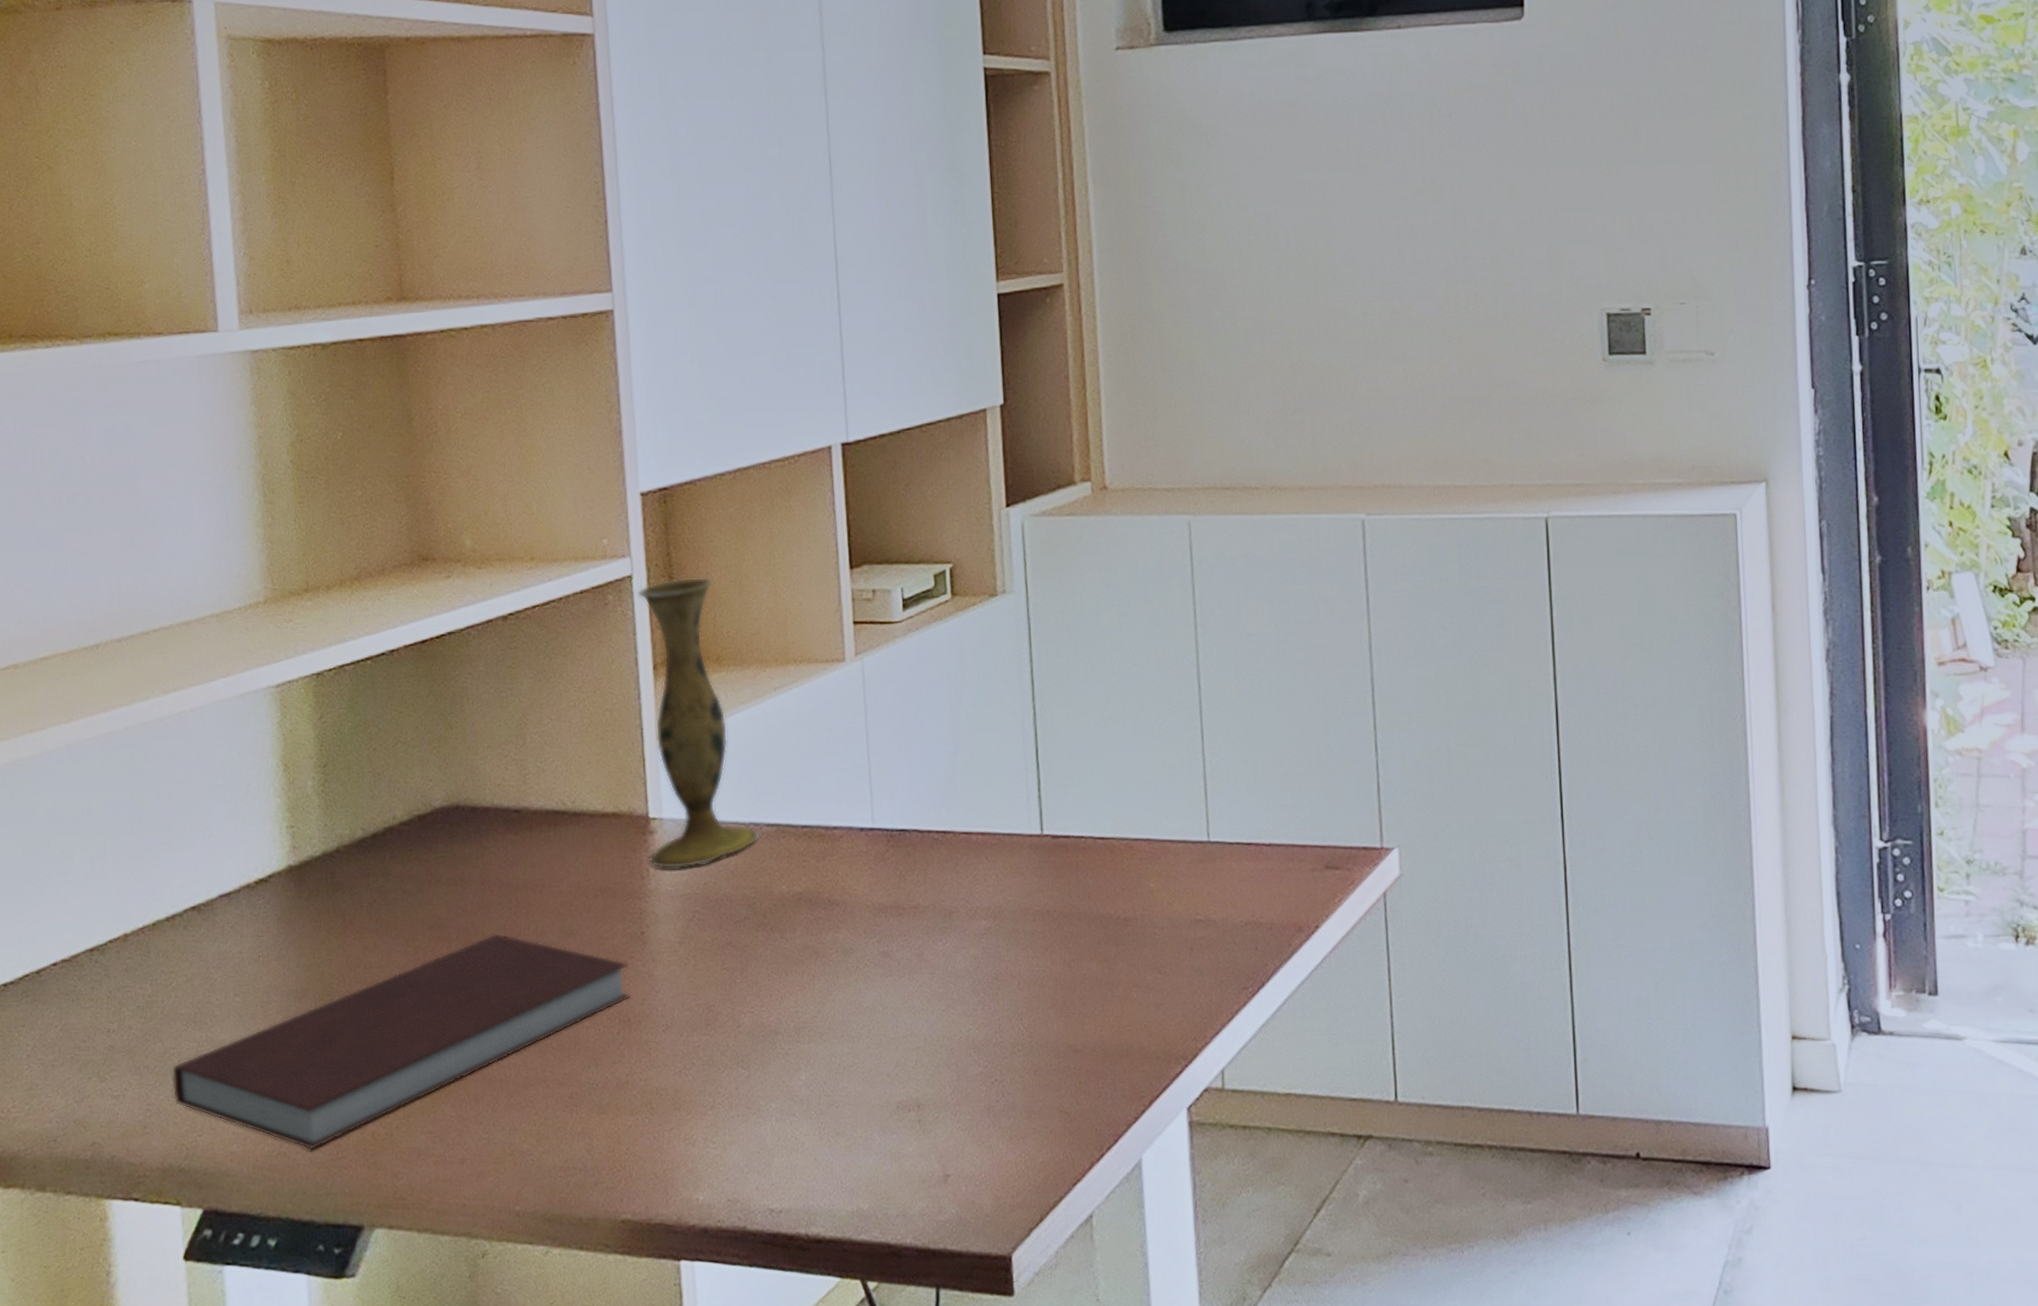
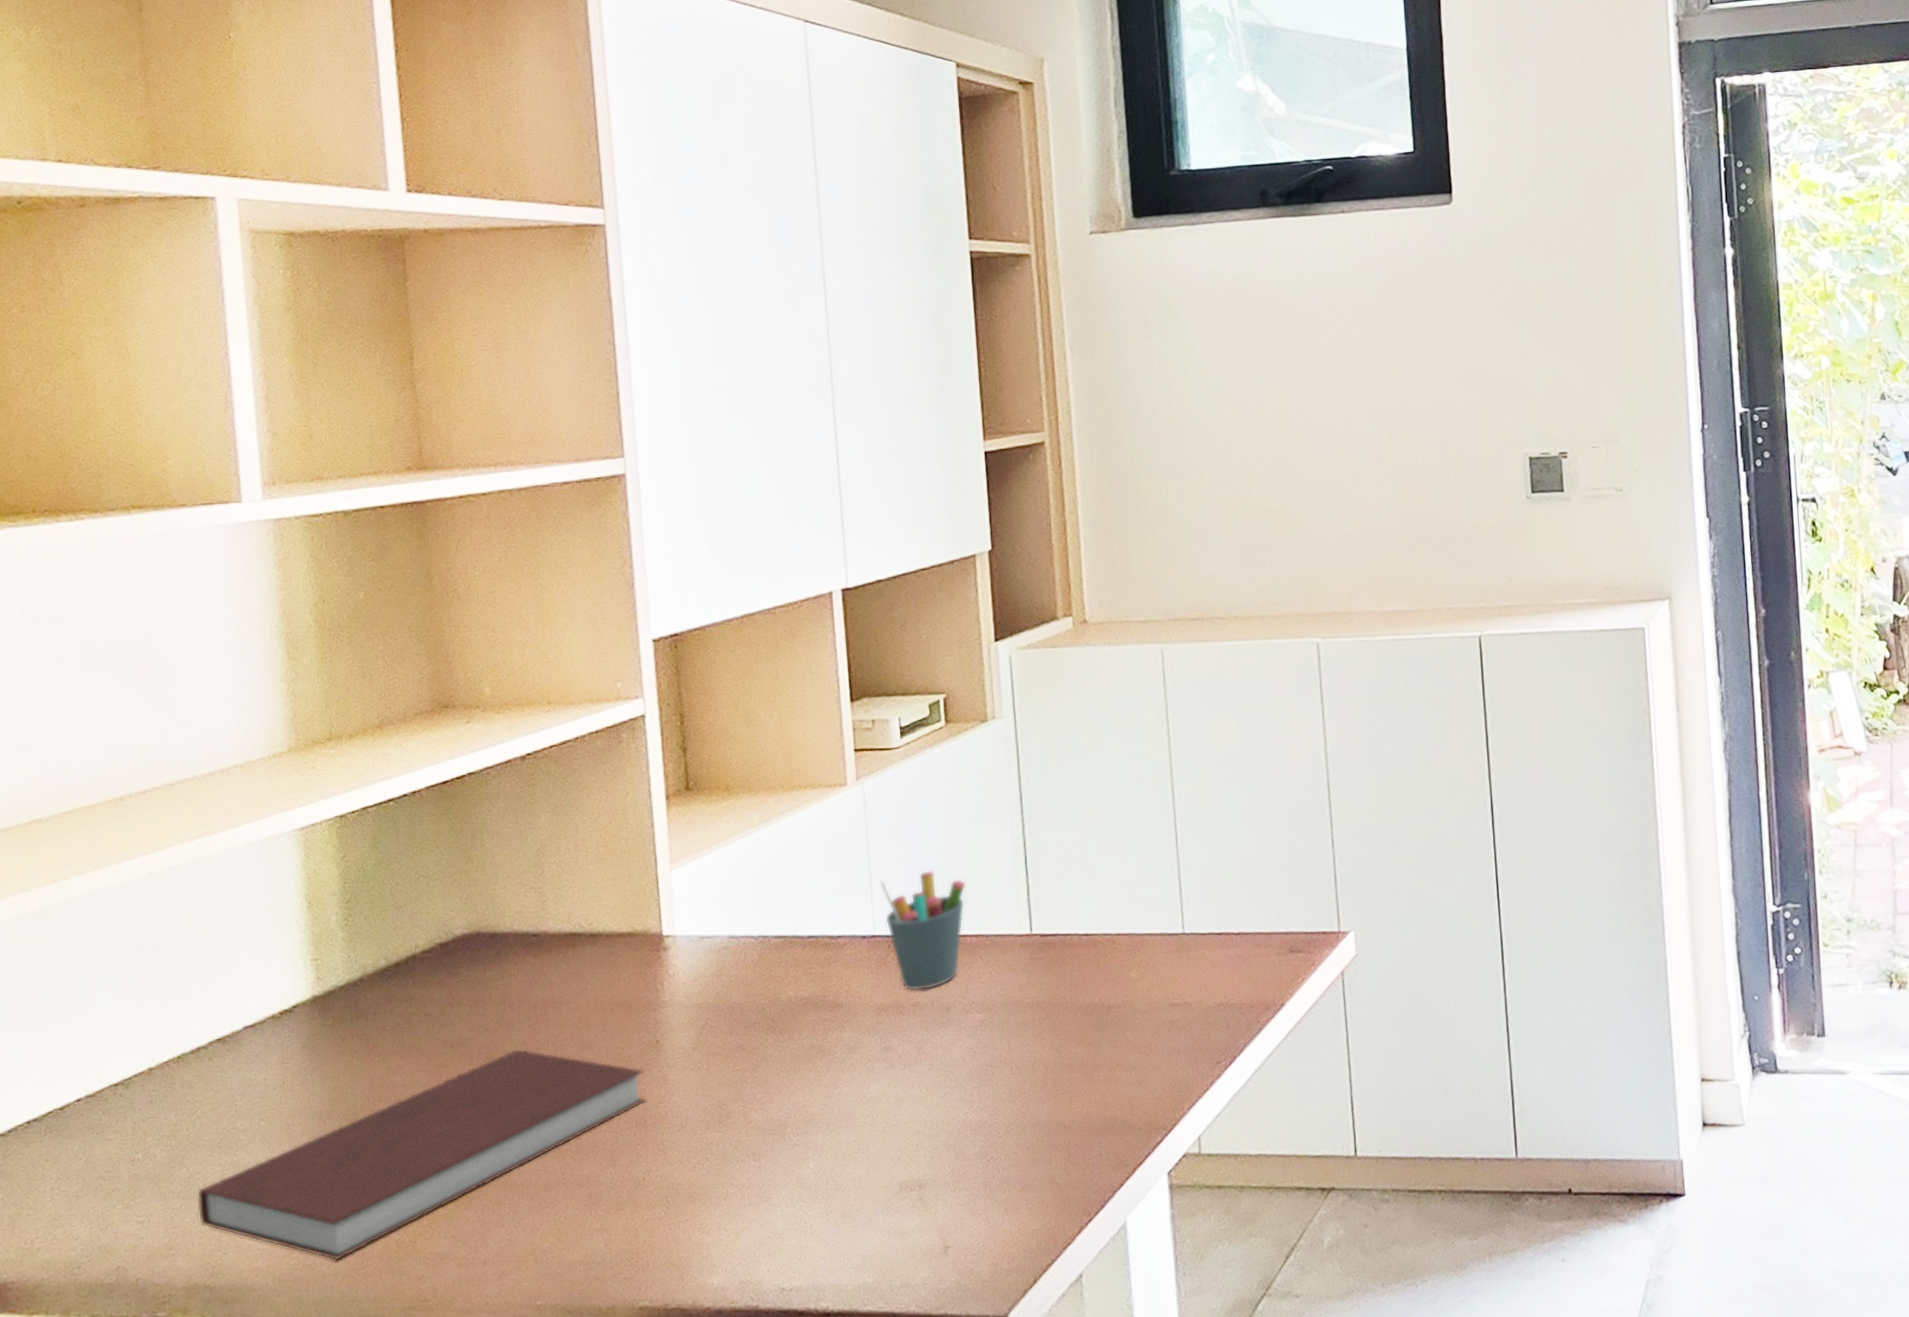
vase: present [637,577,760,869] -> none [650,713,768,982]
pen holder: none [878,758,972,892] -> present [879,870,966,991]

